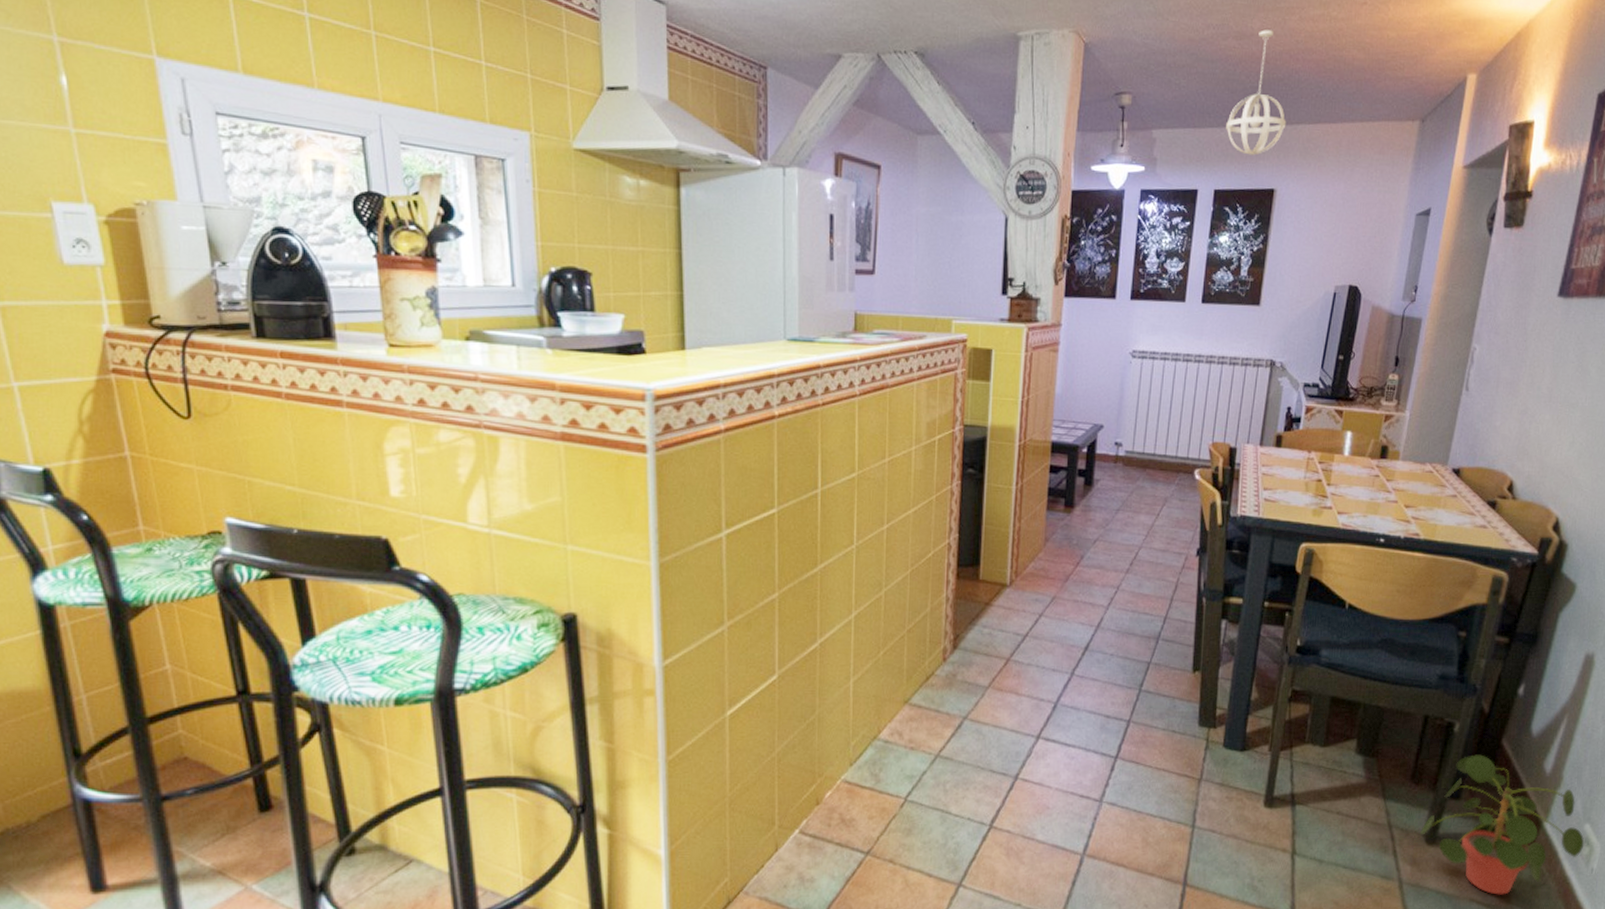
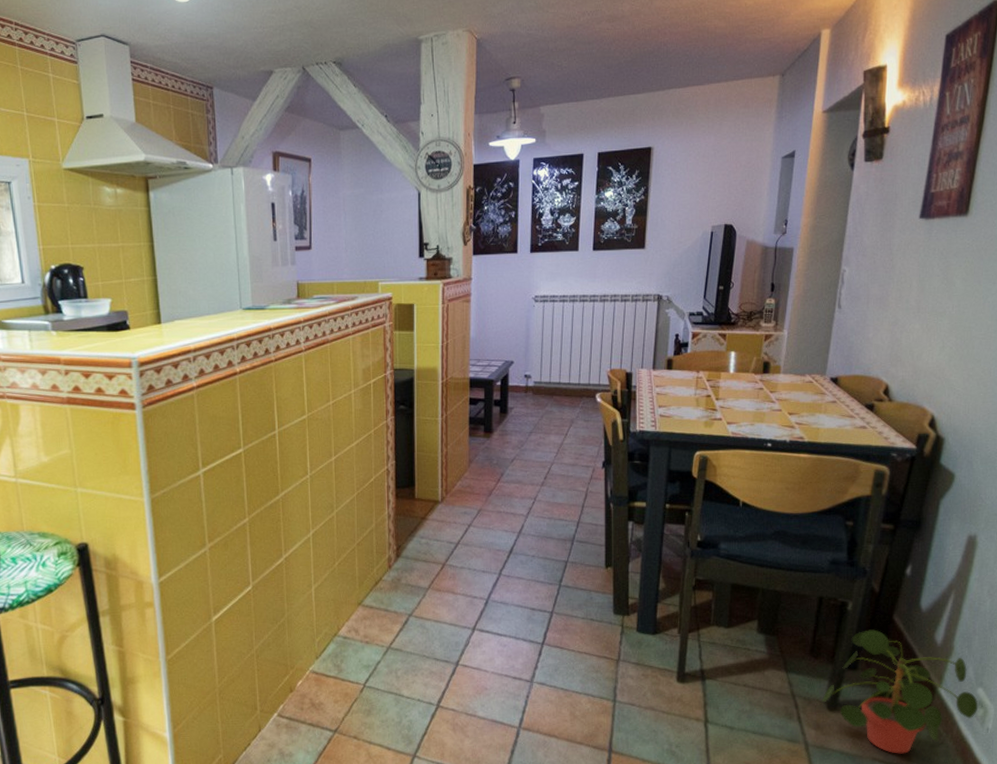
pendant light: present [1226,30,1287,156] -> none [605,11,659,120]

